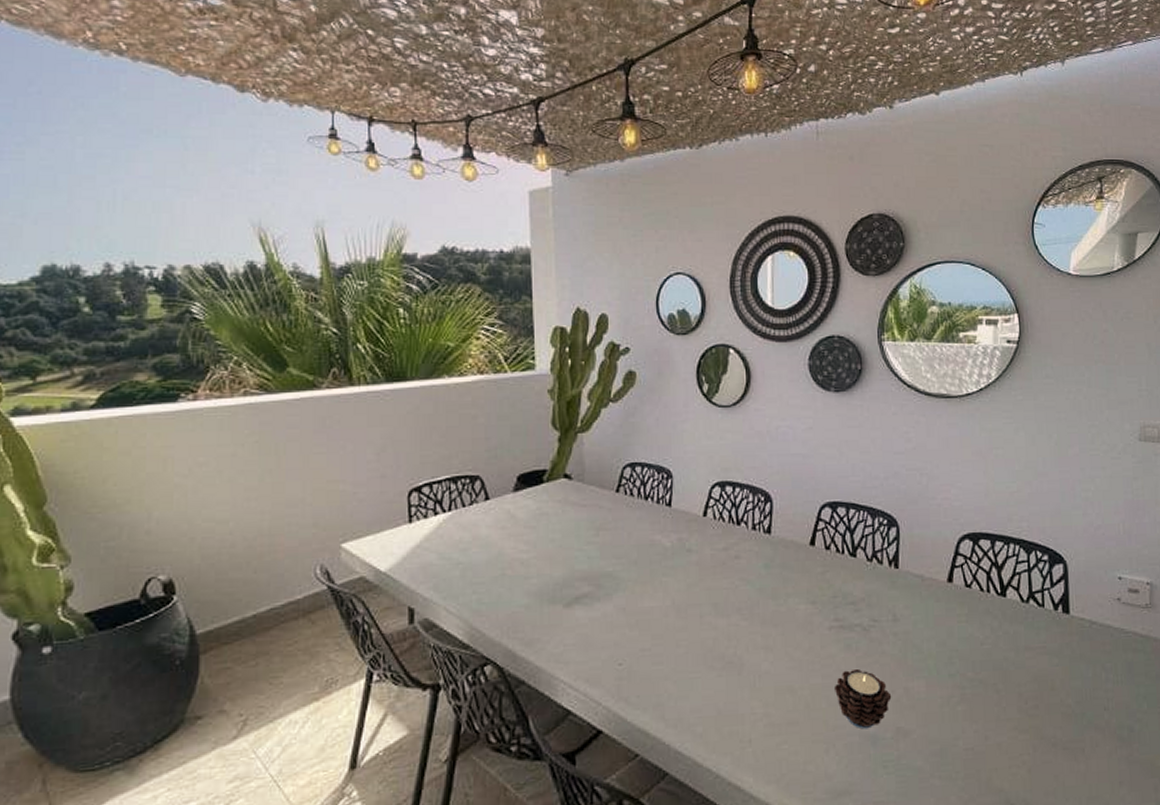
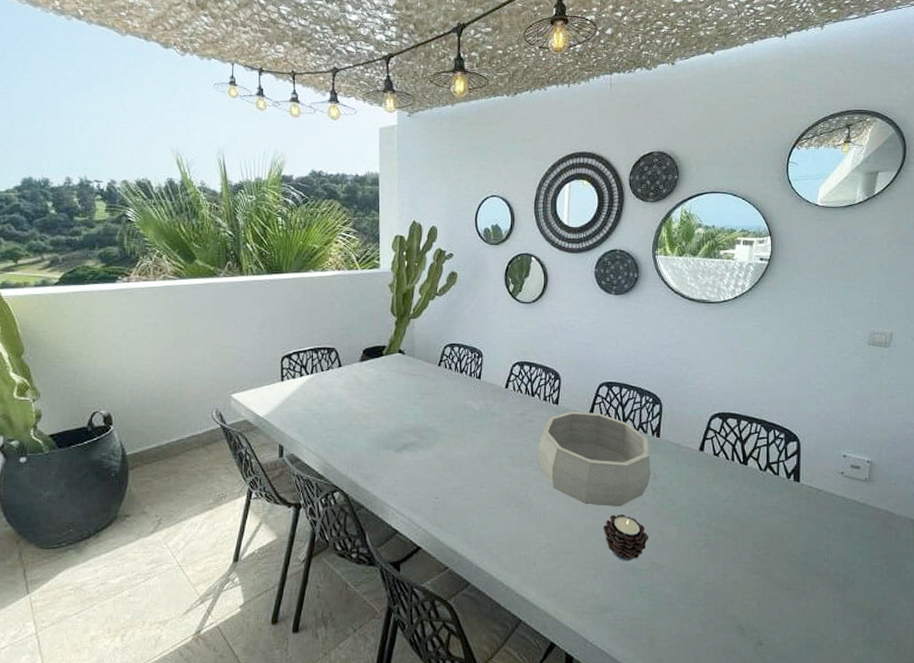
decorative bowl: none [747,541,890,661] -> present [537,411,651,506]

